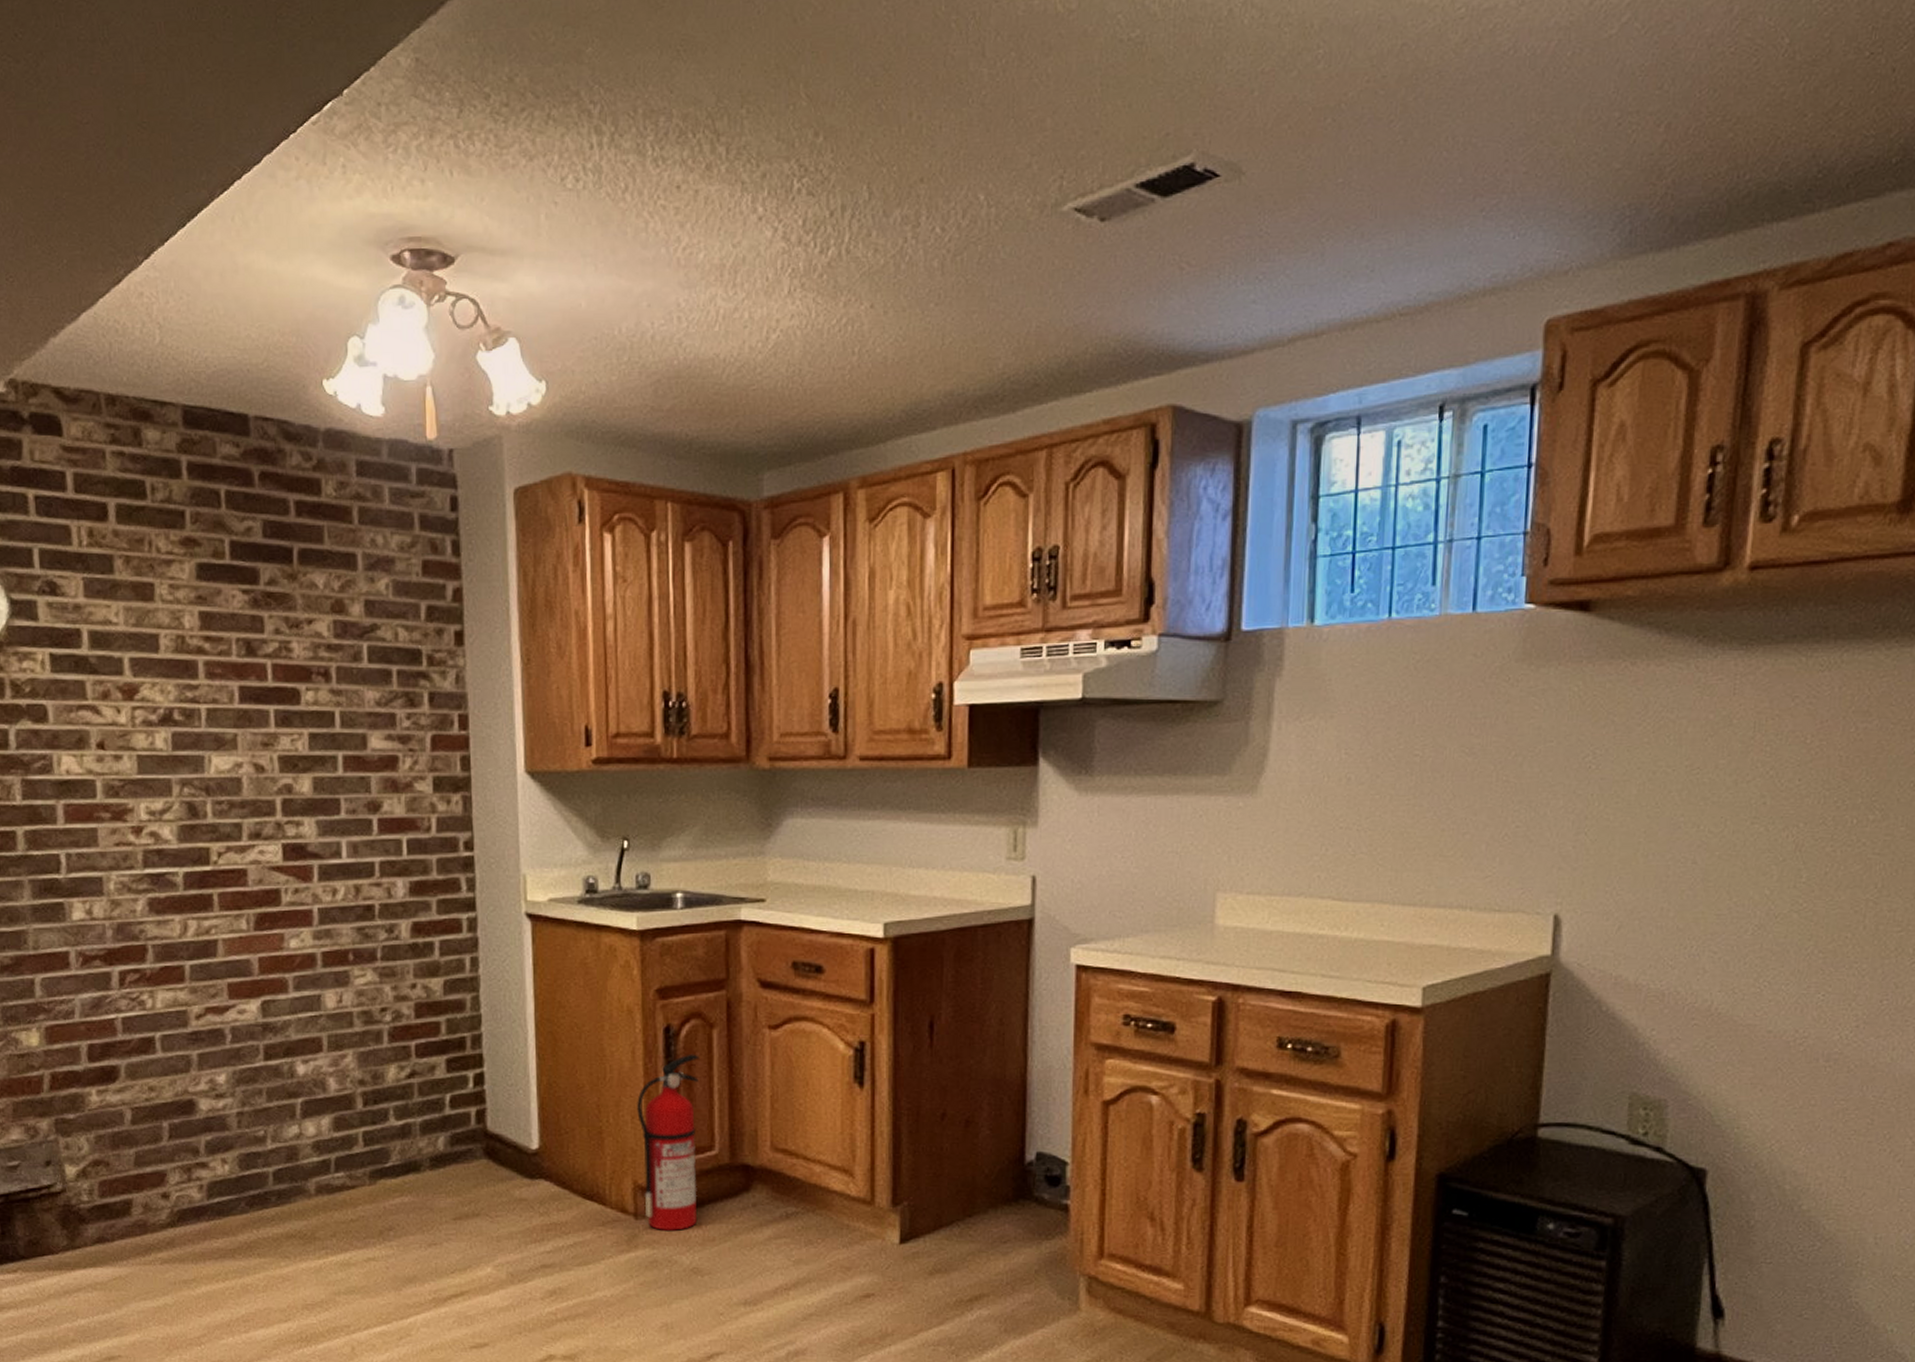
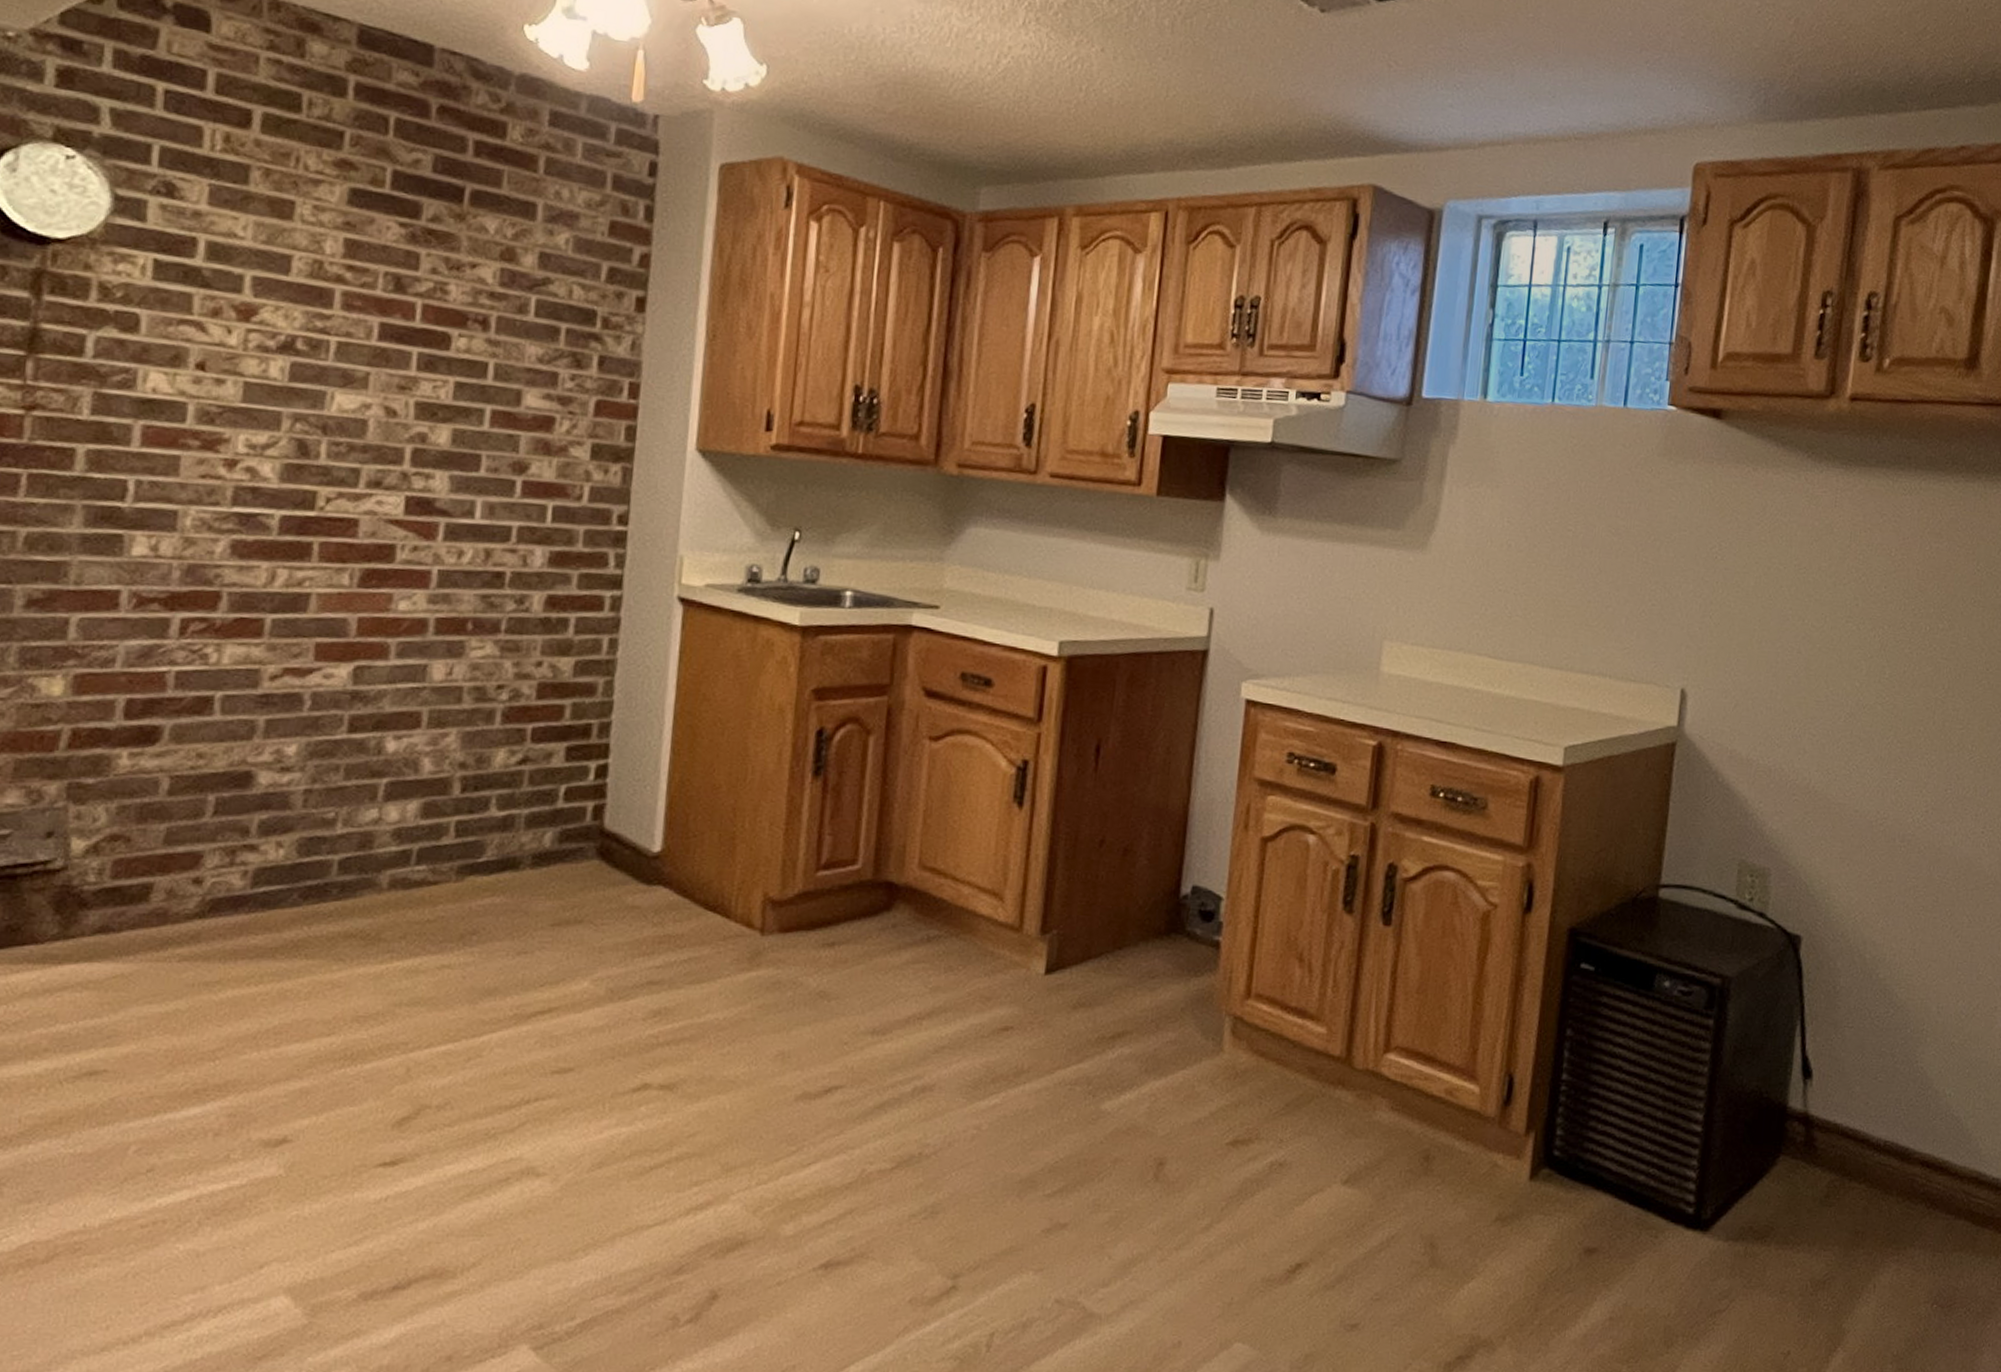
fire extinguisher: present [637,1054,700,1231] -> none [773,760,852,950]

